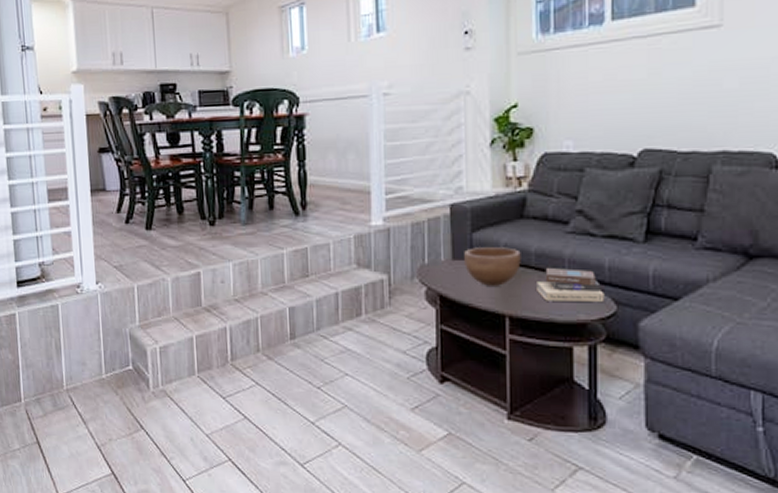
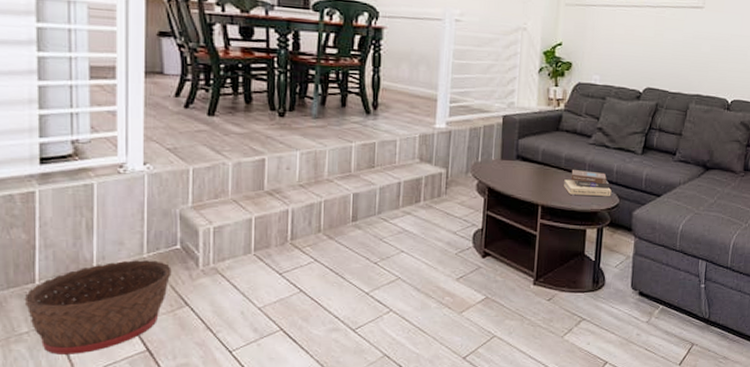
basket: none [14,381,127,473] -> present [24,260,172,354]
bowl: present [464,247,521,286] -> none [510,151,555,182]

